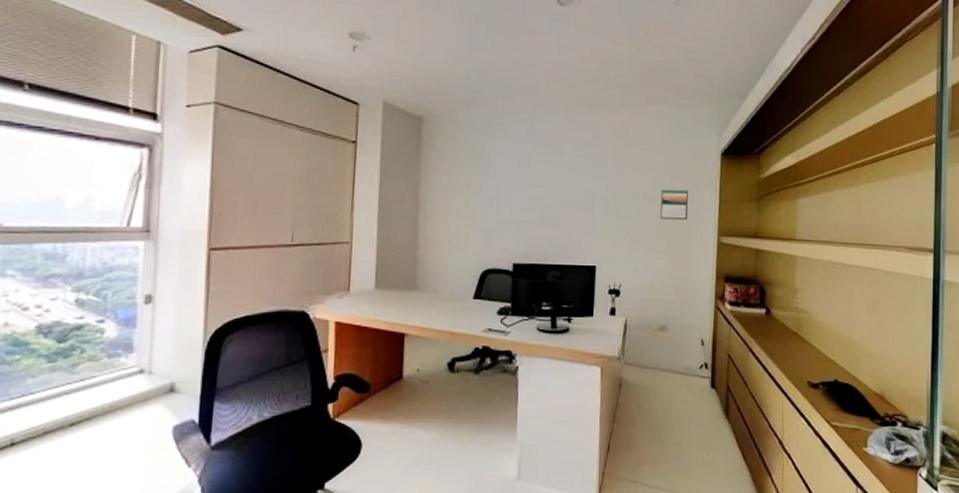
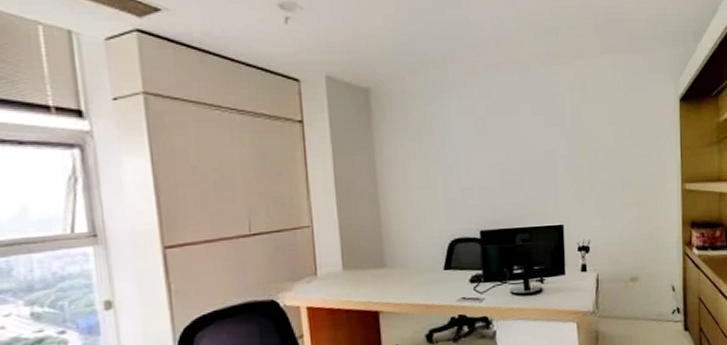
calendar: present [660,188,688,221] -> none [622,139,650,172]

